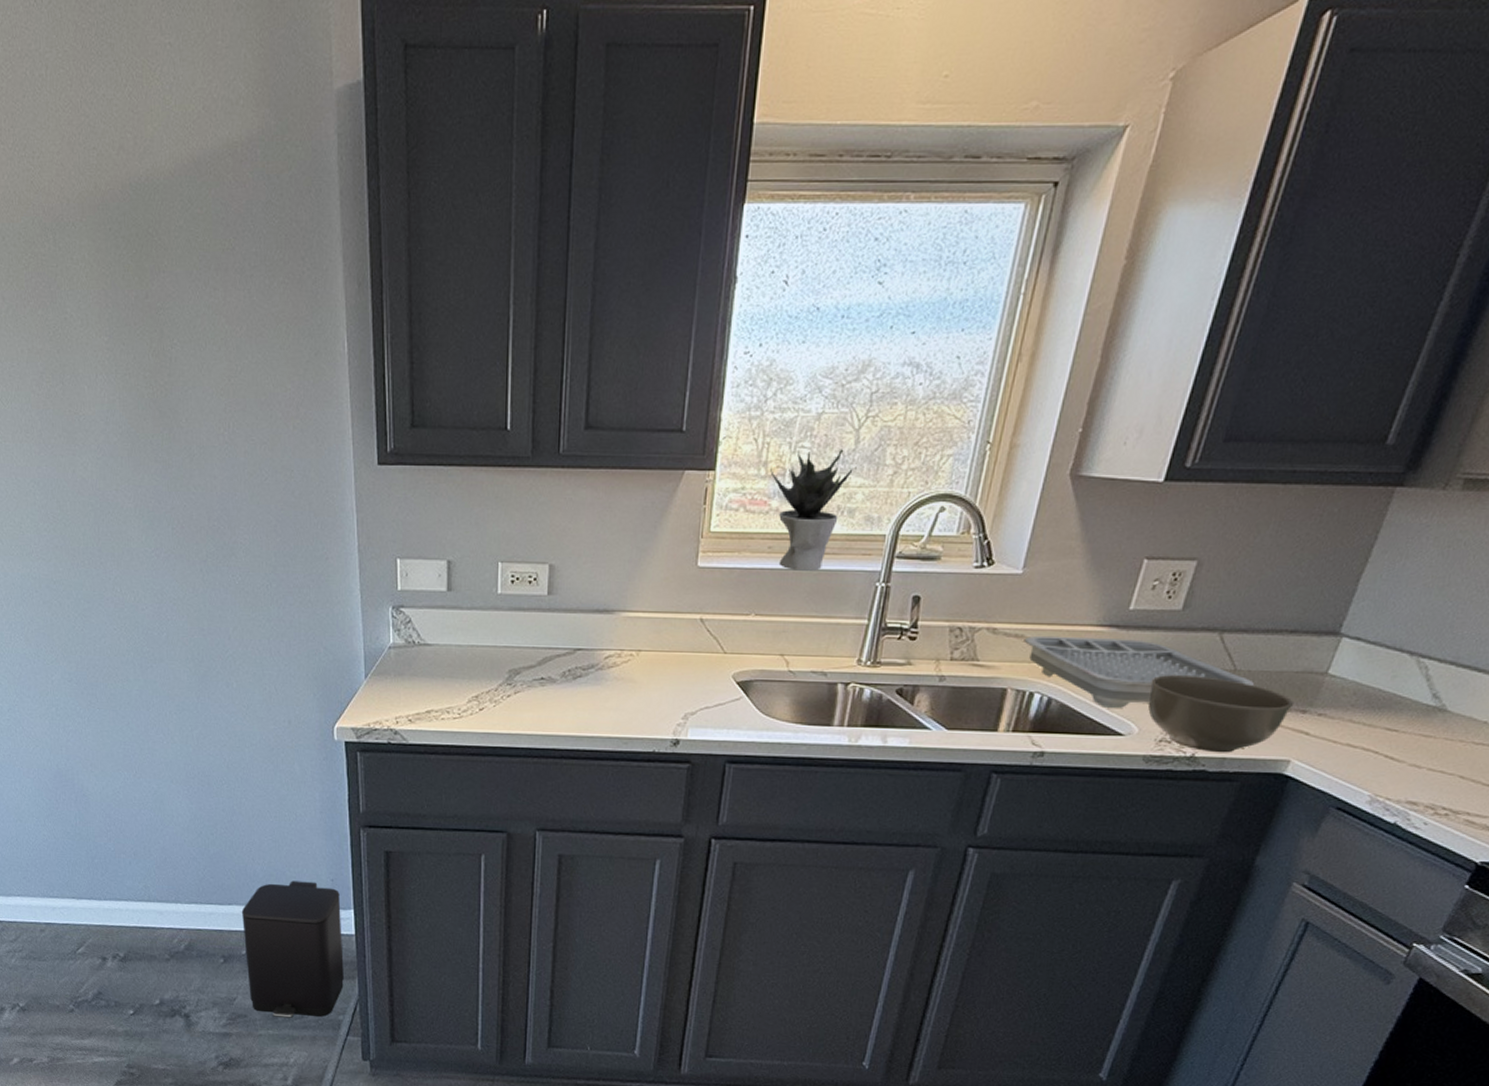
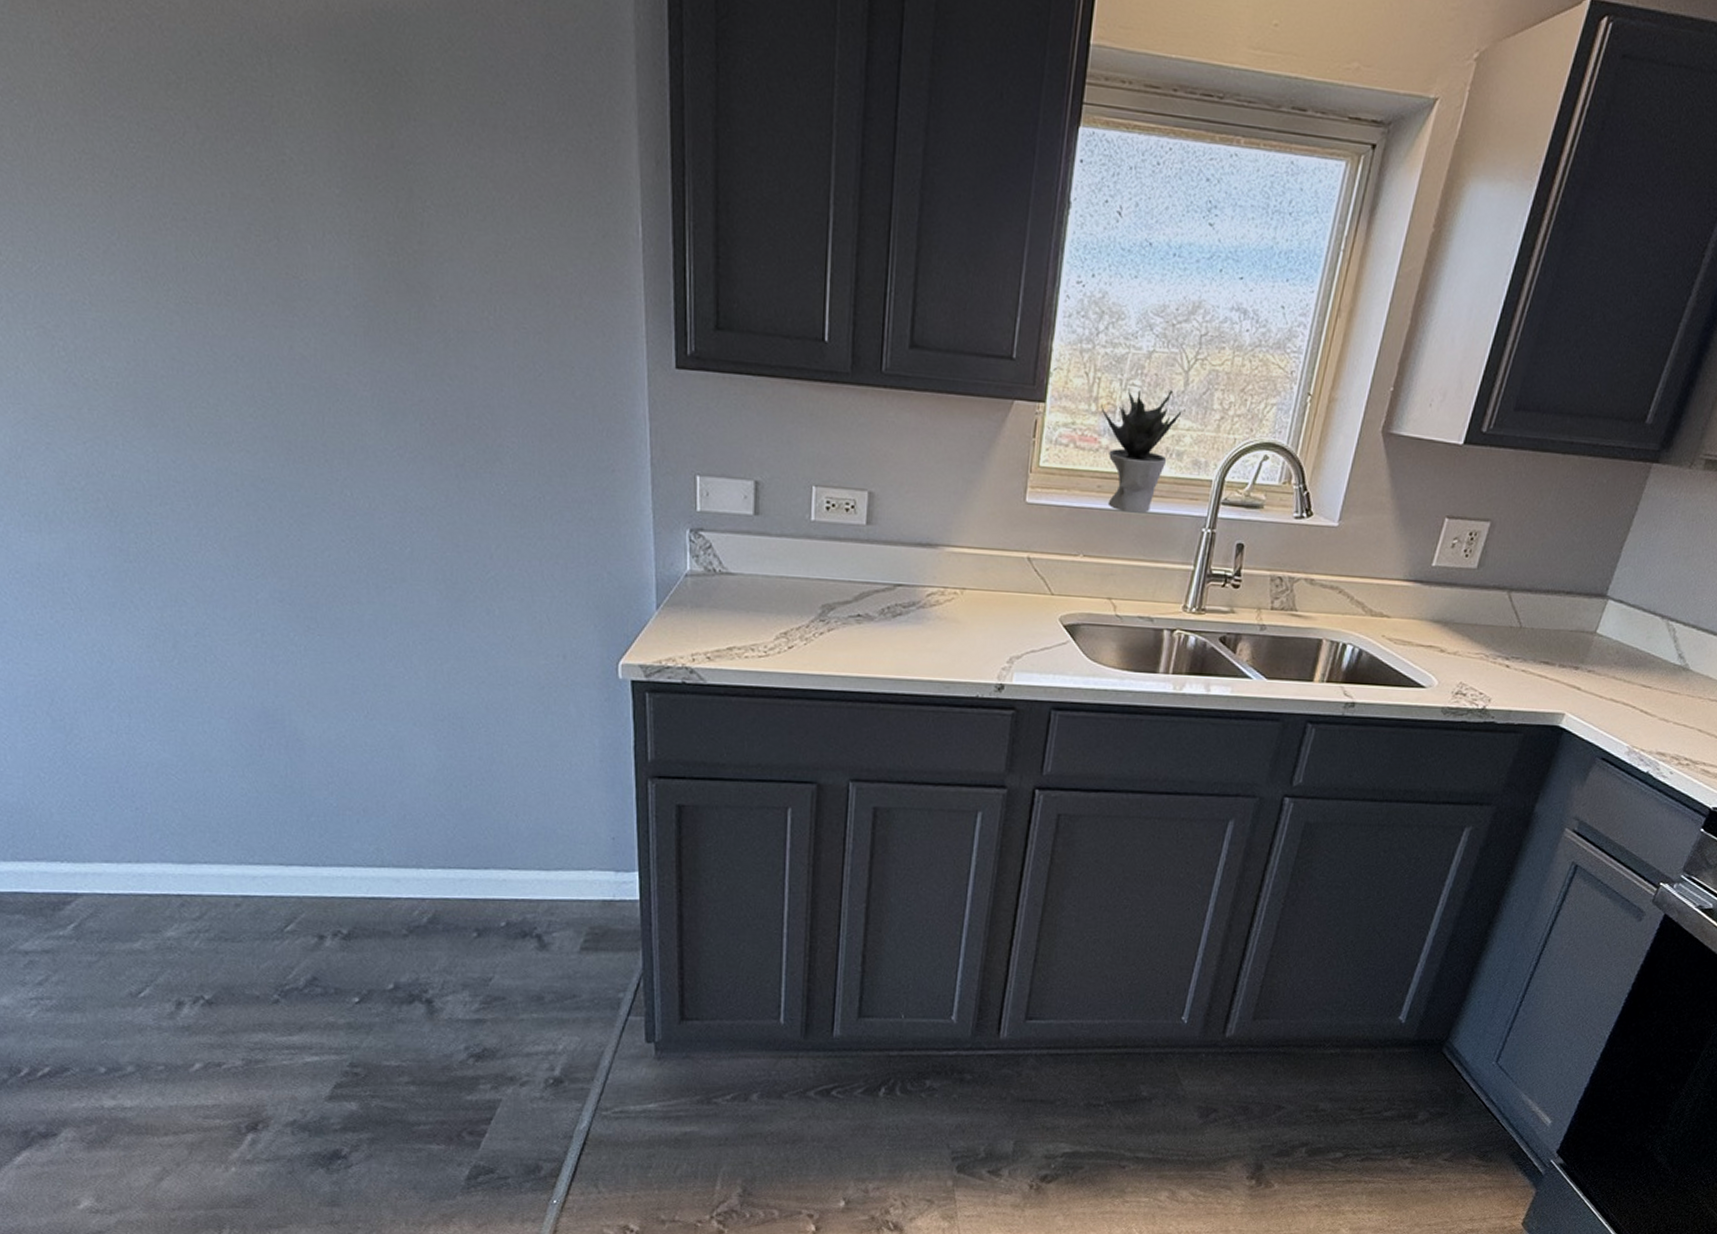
pedal bin: present [241,880,344,1019] -> none [500,839,625,1000]
dish rack: present [1024,635,1256,708] -> none [1338,588,1537,661]
bowl: present [1148,674,1293,753] -> none [1446,630,1568,706]

